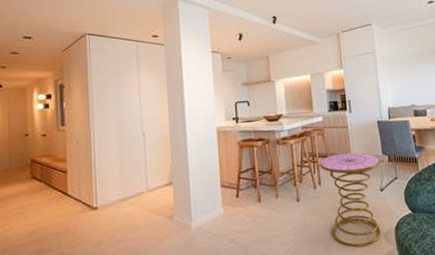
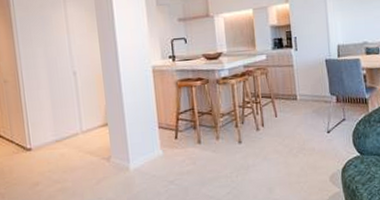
side table: present [320,152,381,248] -> none [263,92,328,190]

